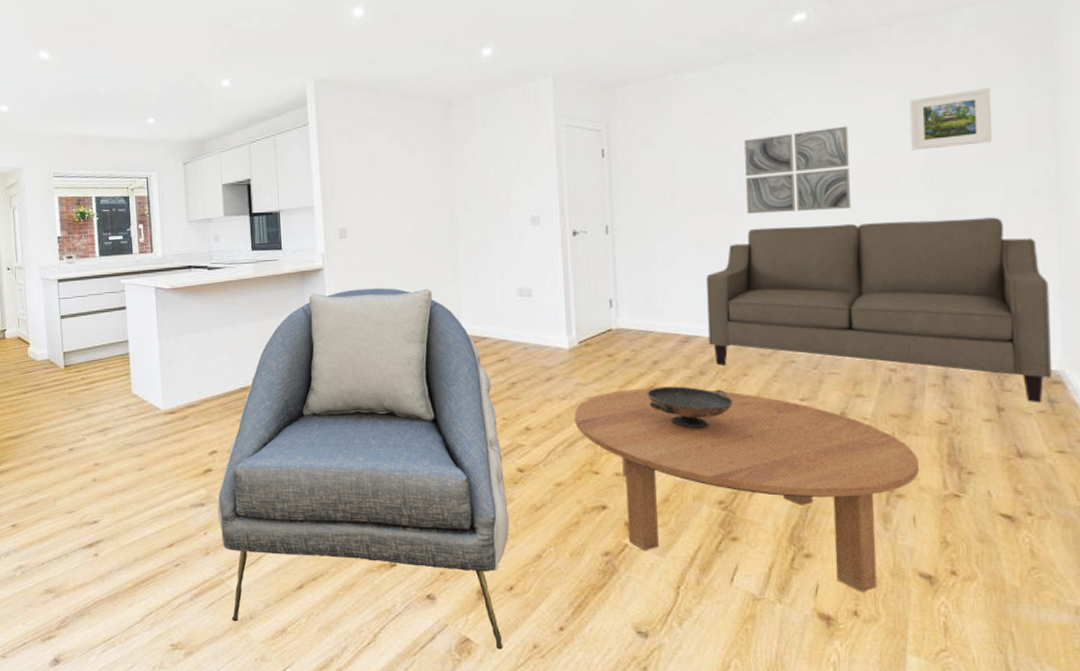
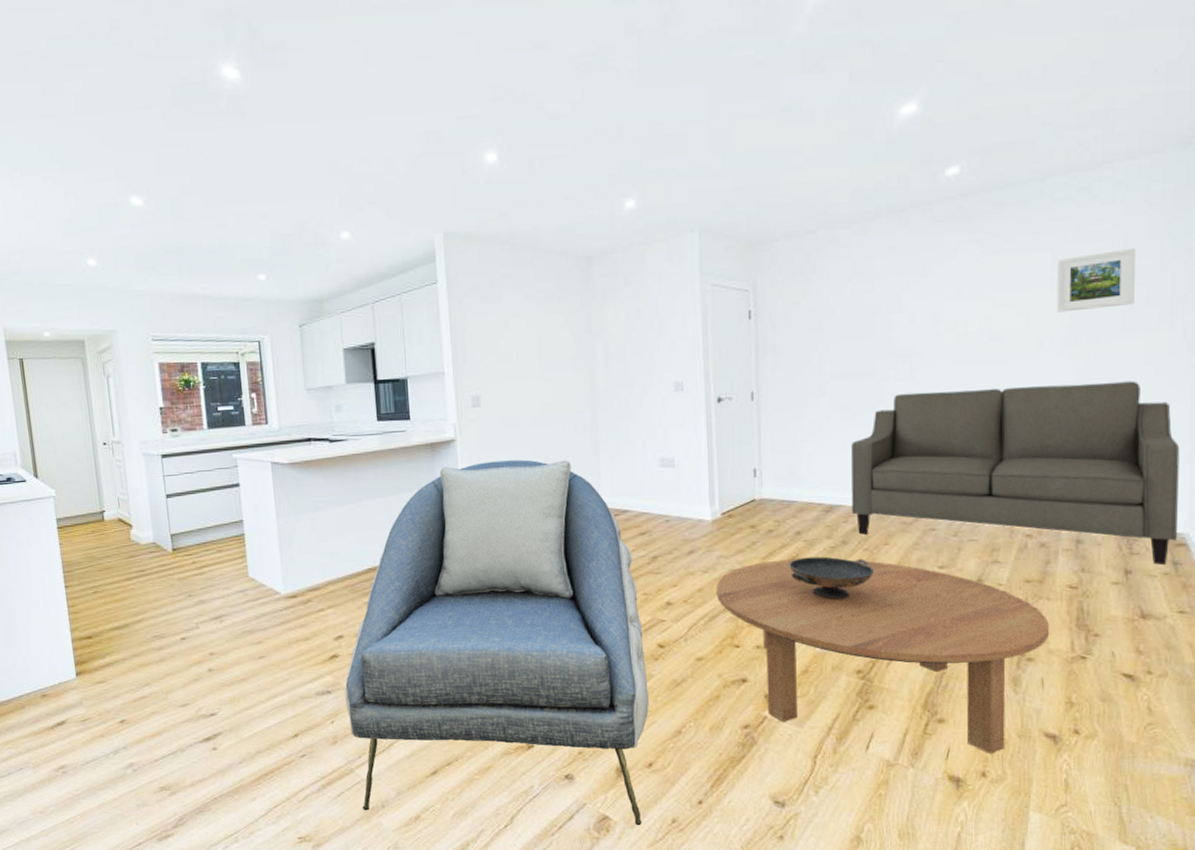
wall art: present [743,126,852,214] -> none [892,287,997,379]

